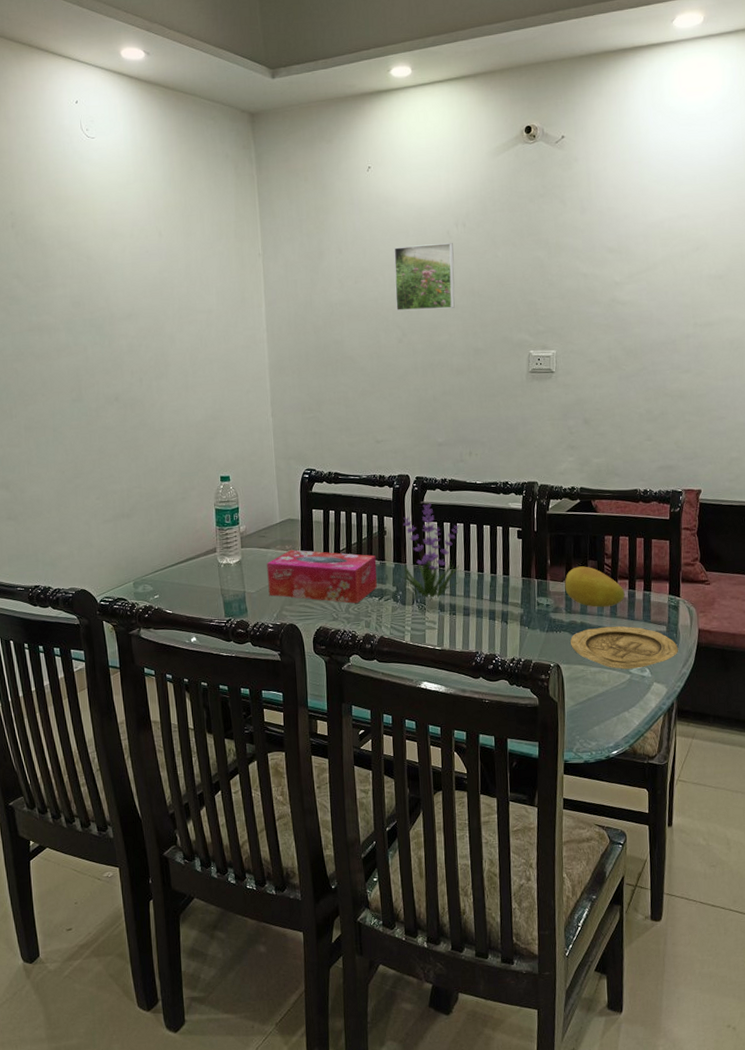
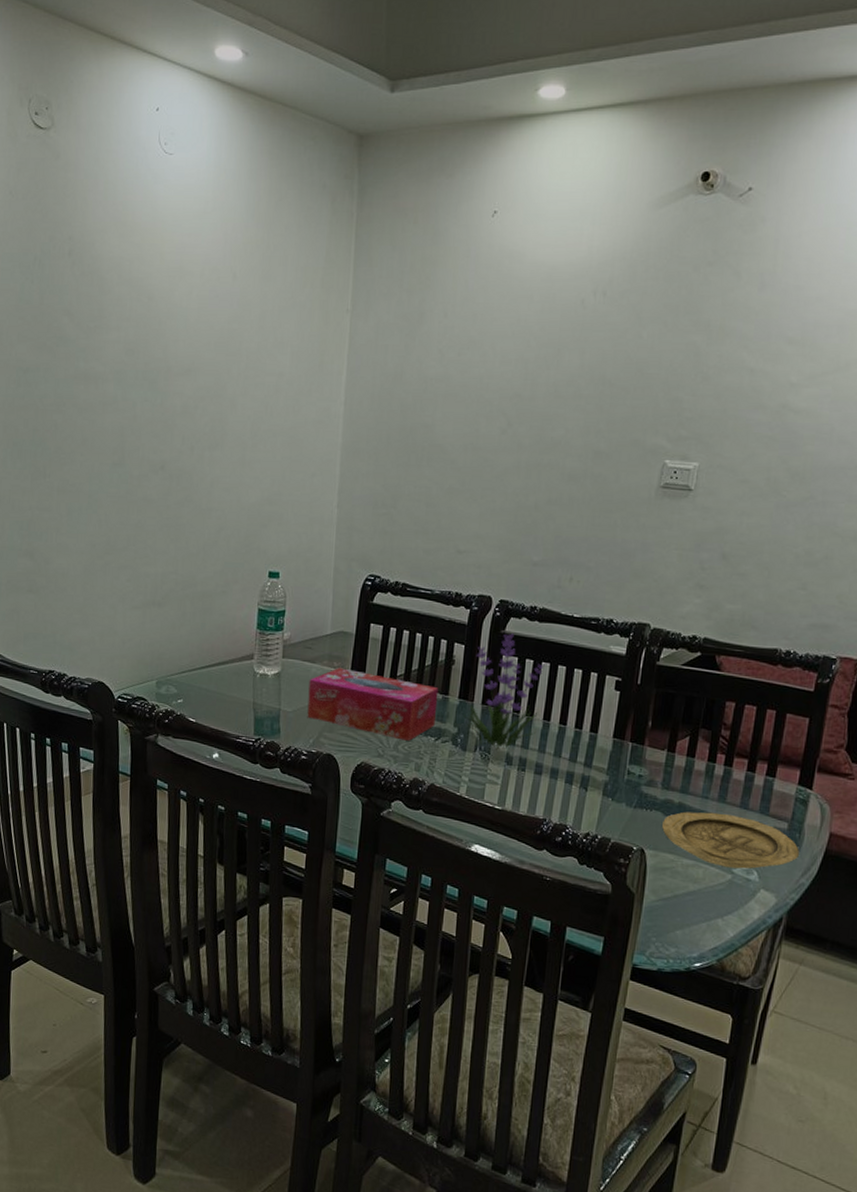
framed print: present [394,242,455,312] -> none [503,314,587,397]
fruit: present [564,566,625,607] -> none [665,734,741,789]

